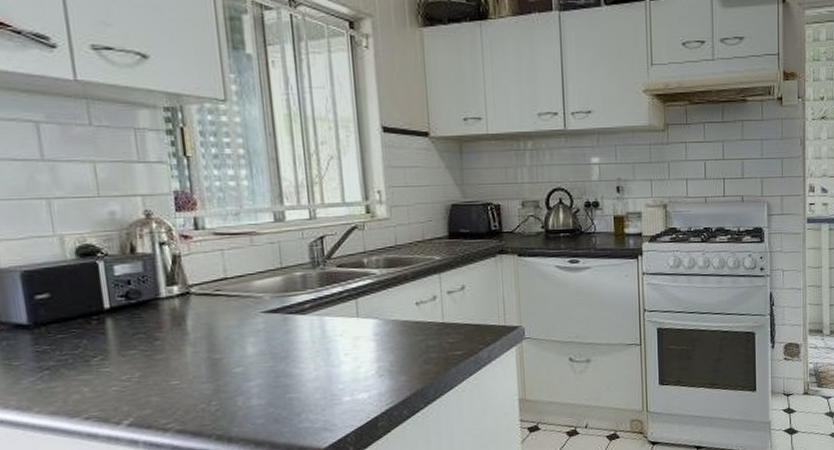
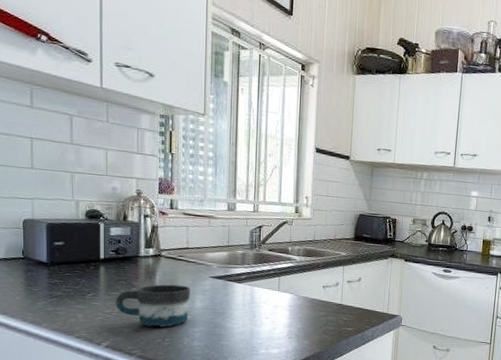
mug: none [133,328,240,390] -> present [115,284,190,327]

